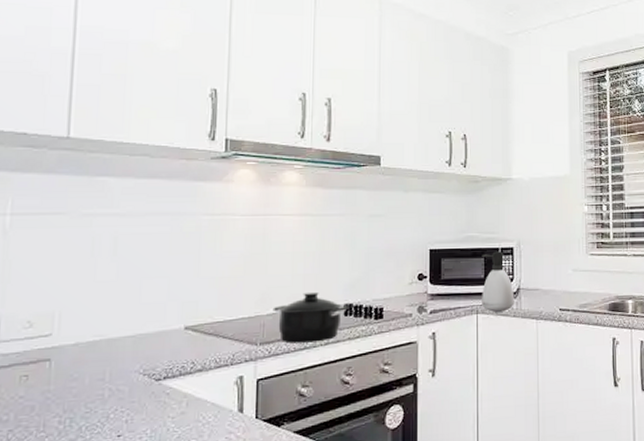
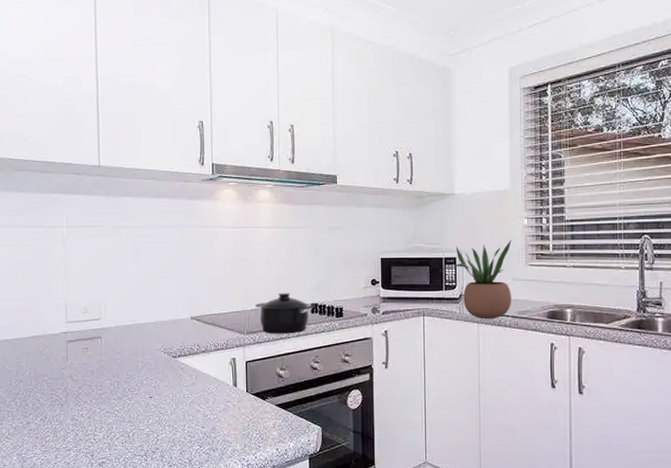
soap dispenser: present [482,251,515,312] -> none [427,261,457,315]
potted plant: none [512,227,572,315] -> present [454,239,512,319]

